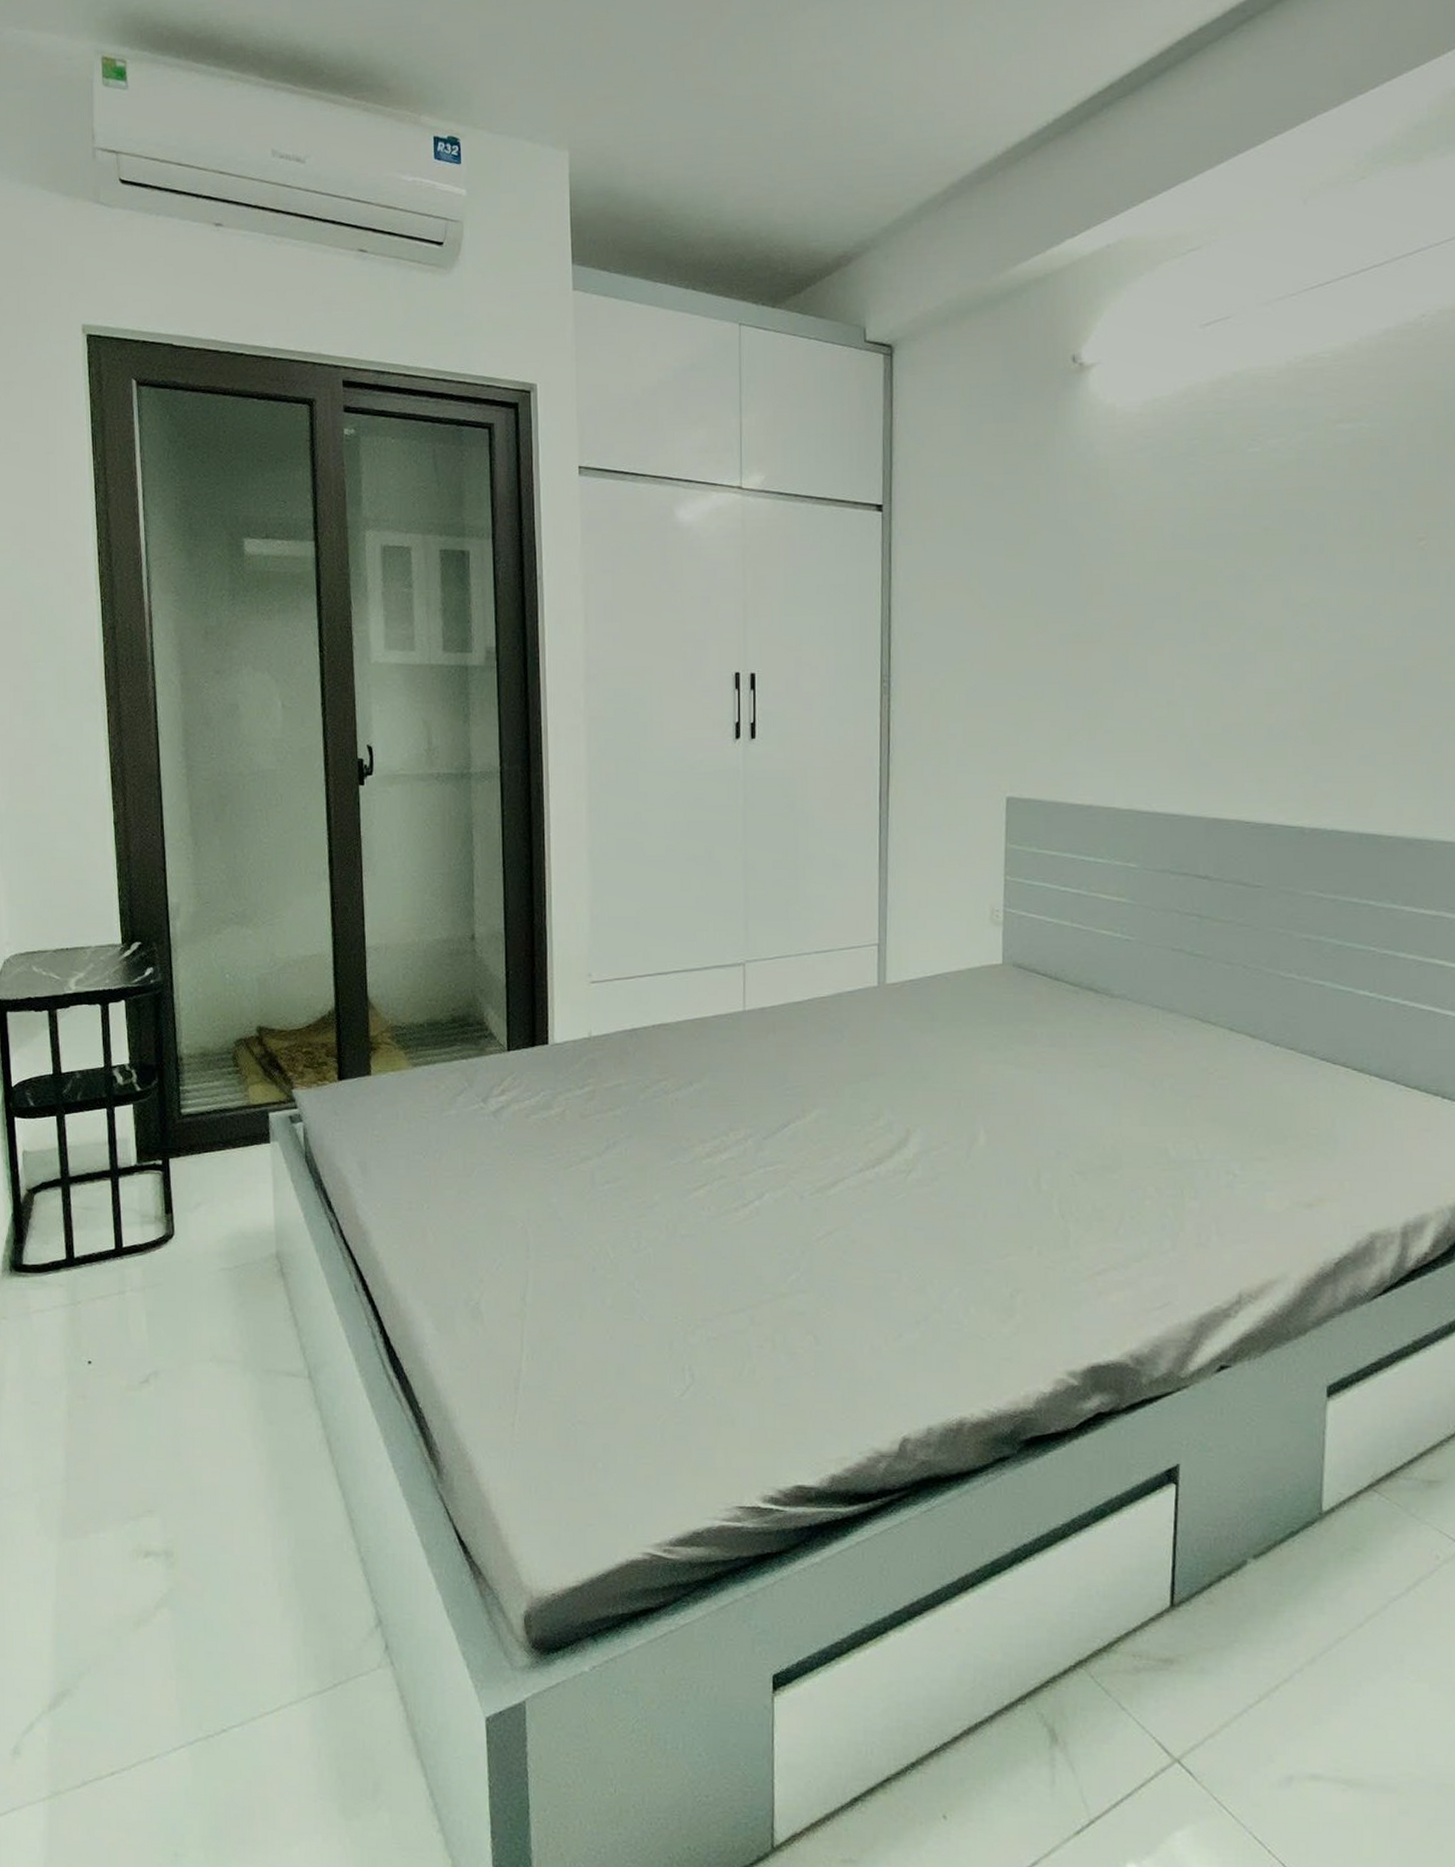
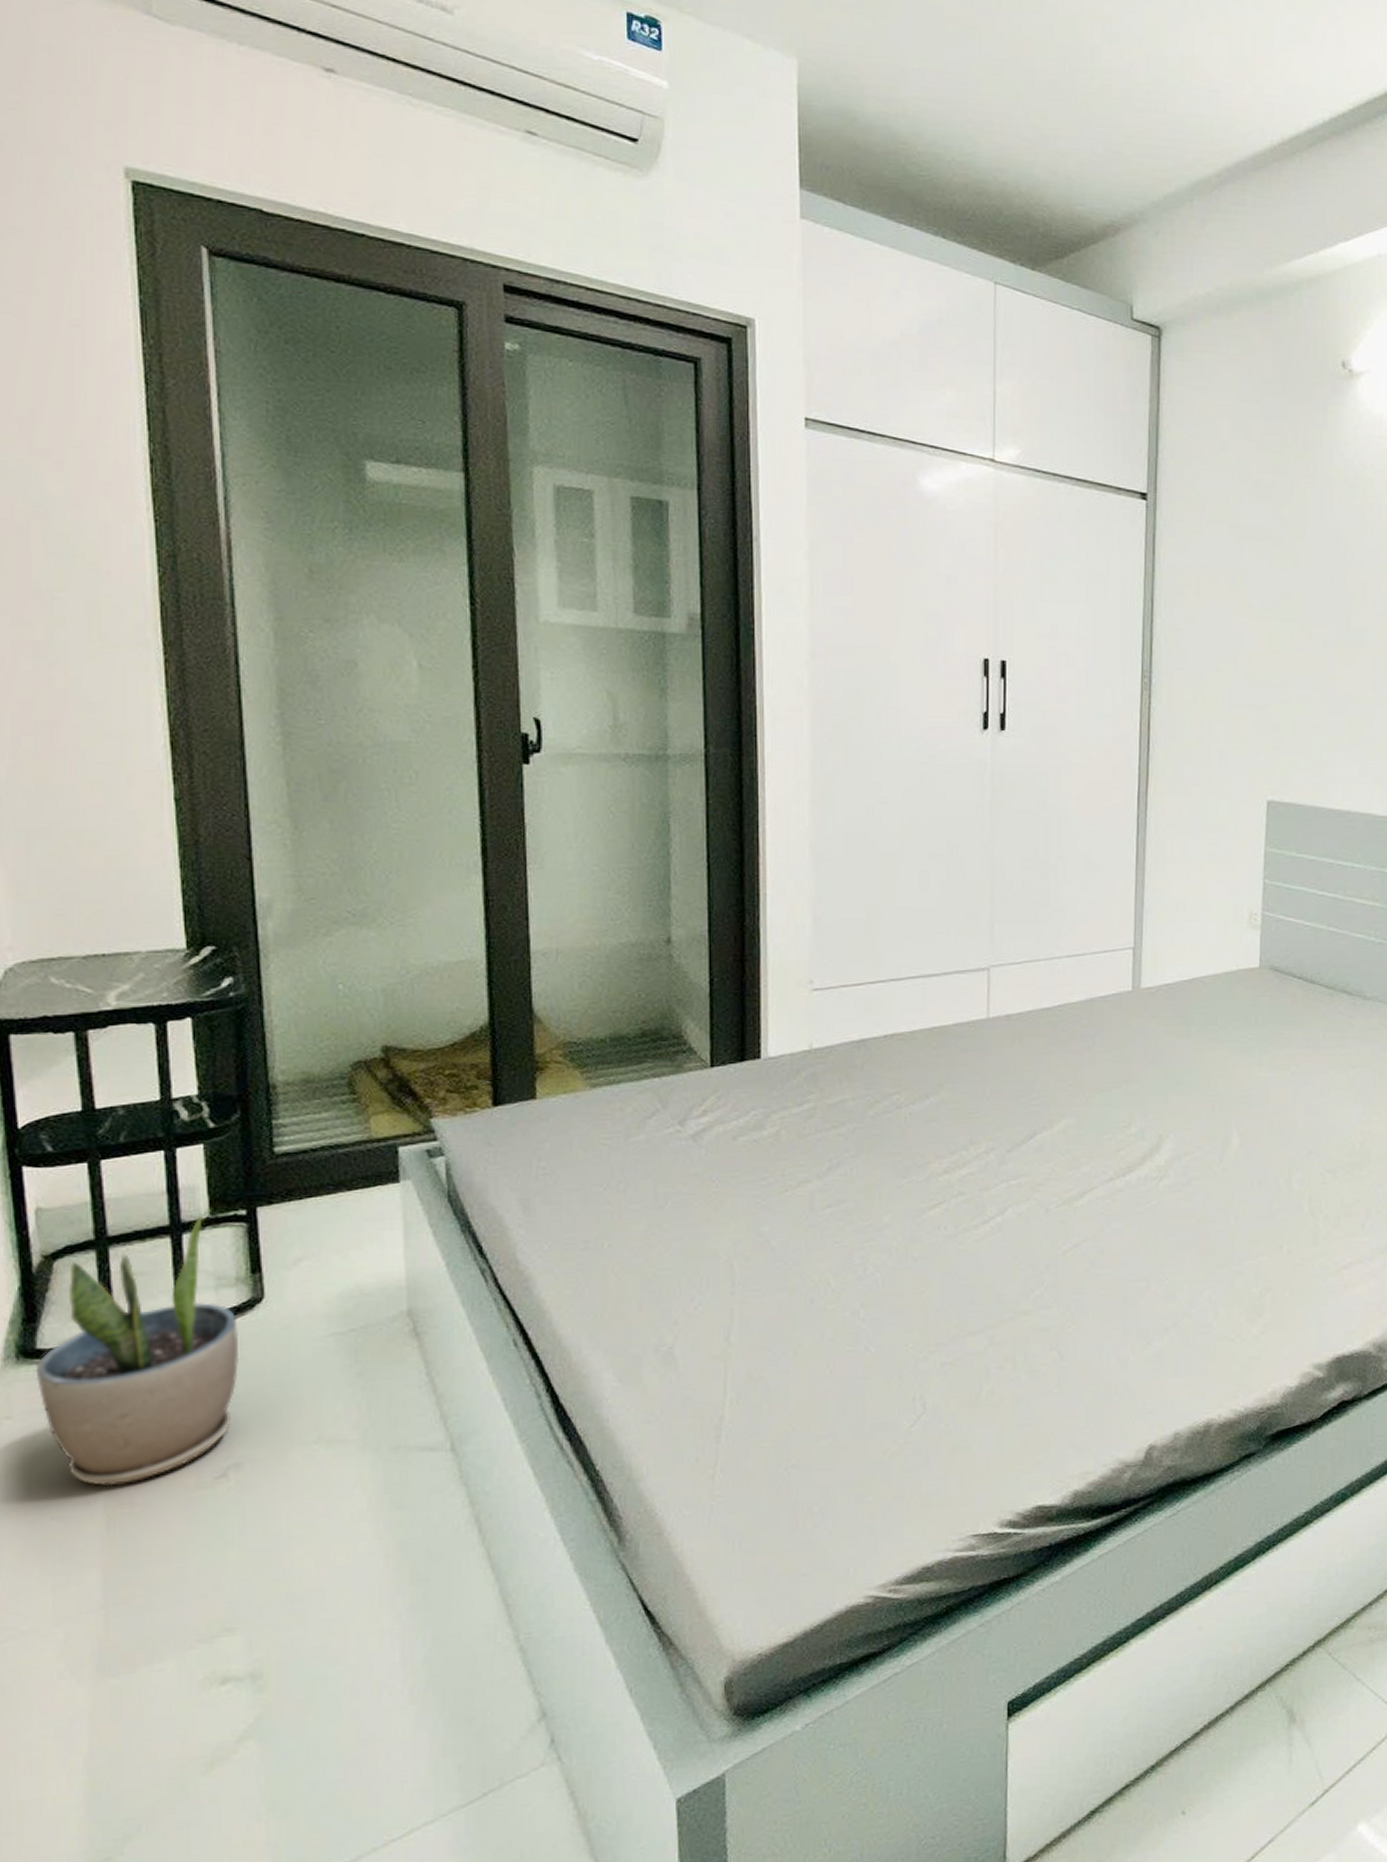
potted plant: none [22,1158,157,1381] -> present [35,1209,238,1487]

